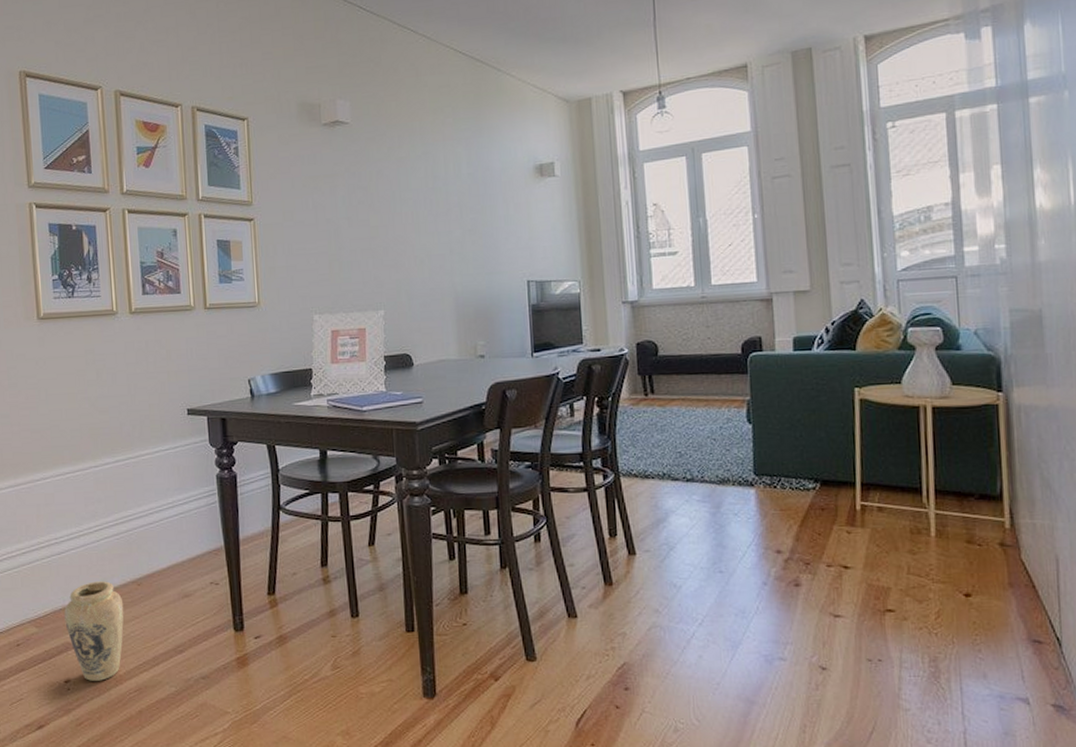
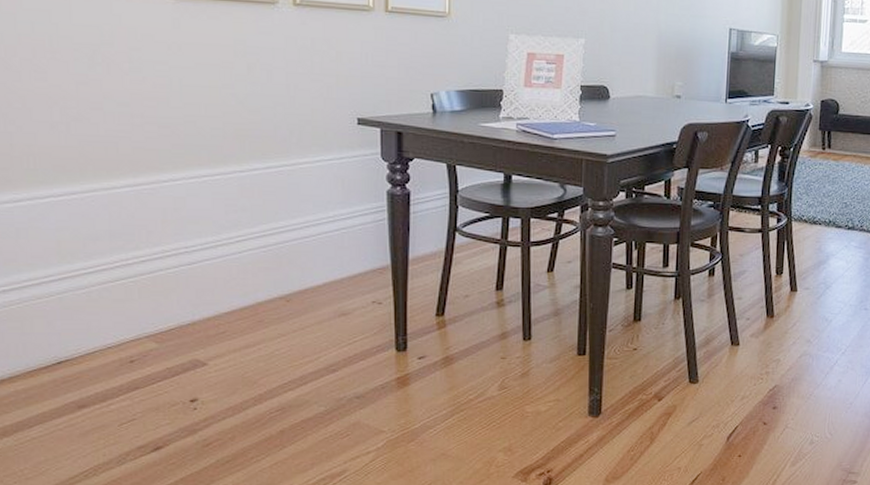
vase: present [64,581,124,682] -> none [193,296,268,402]

